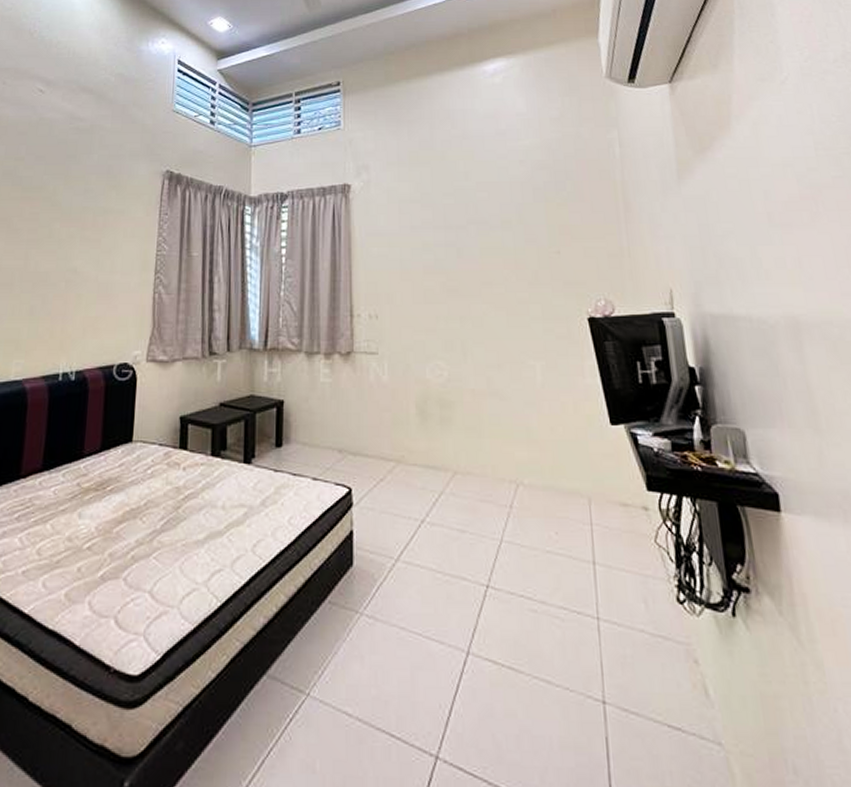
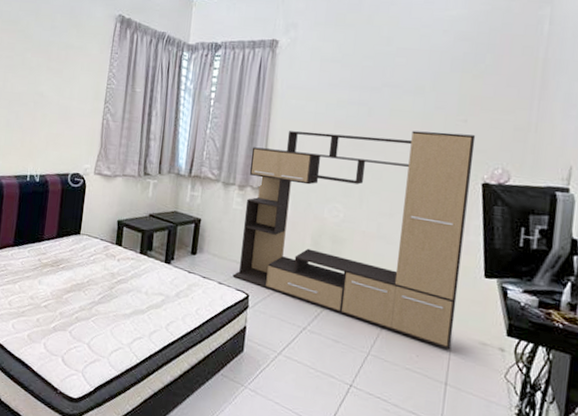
media console: none [329,267,592,519] -> present [233,130,476,350]

